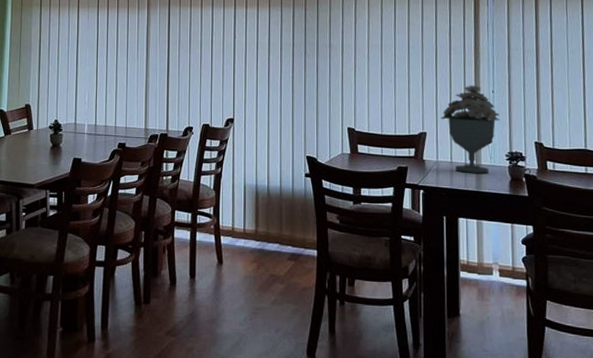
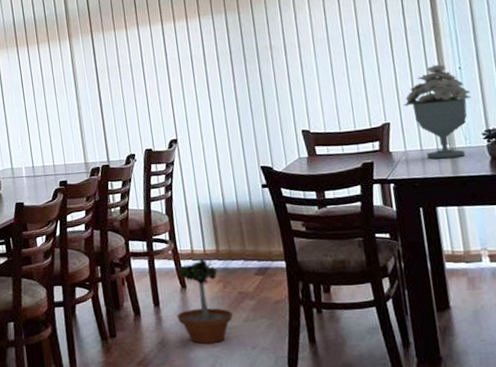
potted tree: none [210,230,263,322] -> present [177,251,234,344]

